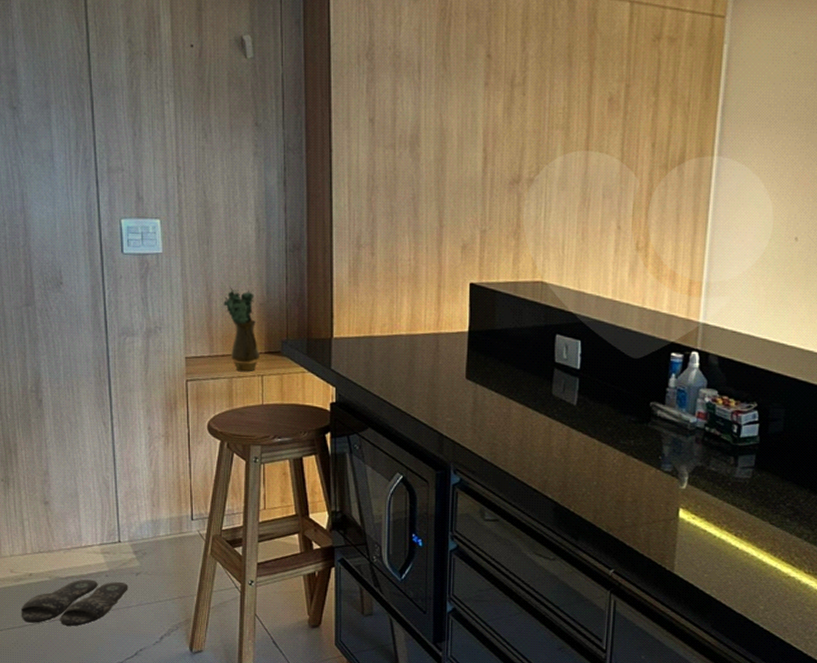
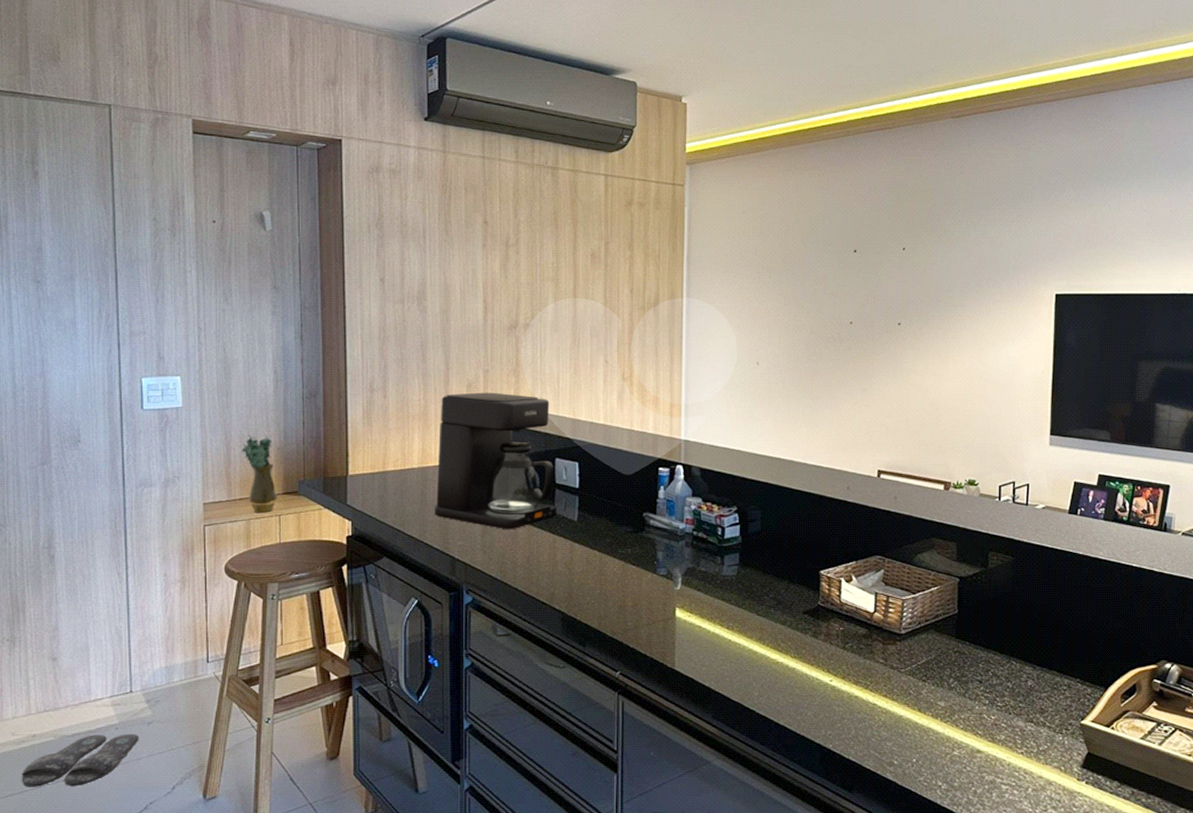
coffee maker: none [423,255,555,409] -> present [435,392,557,529]

